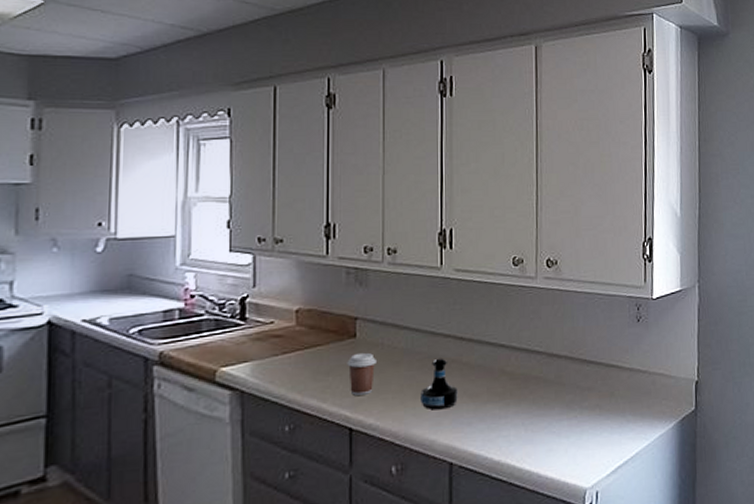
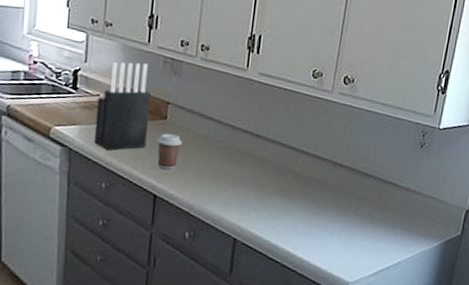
knife block: none [272,278,334,386] -> present [94,62,151,151]
tequila bottle: present [420,358,458,410] -> none [215,149,248,194]

